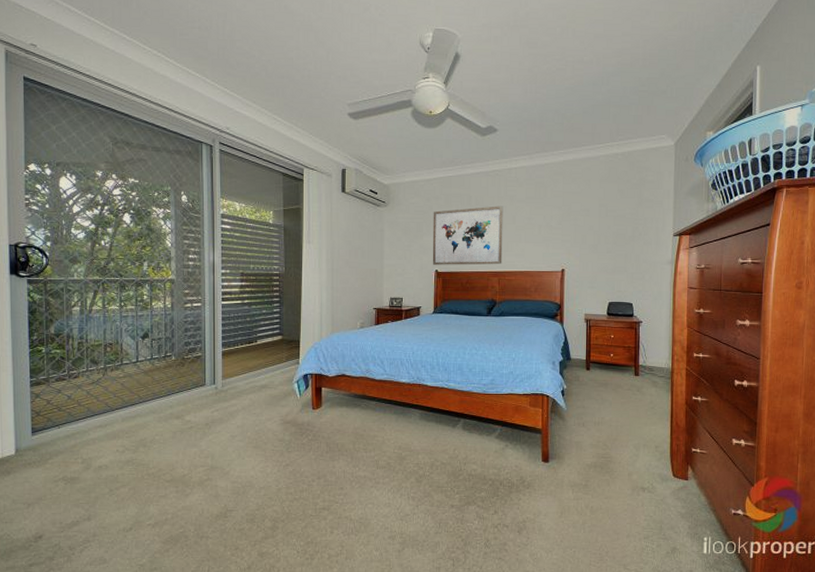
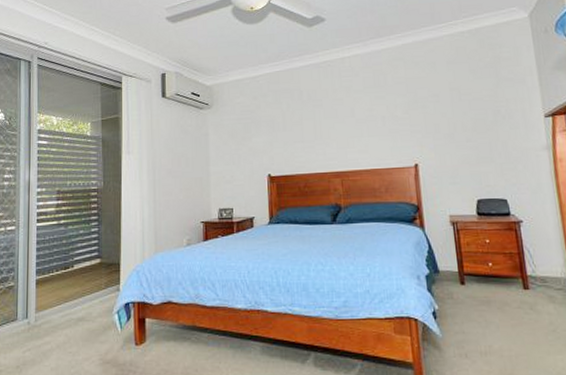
wall art: present [432,206,503,265] -> none [261,98,344,169]

